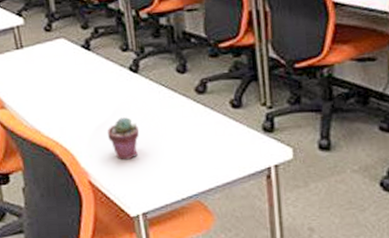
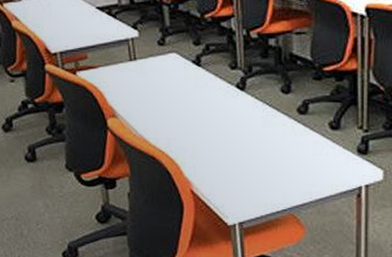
potted succulent: present [108,117,140,160] -> none [212,132,242,173]

